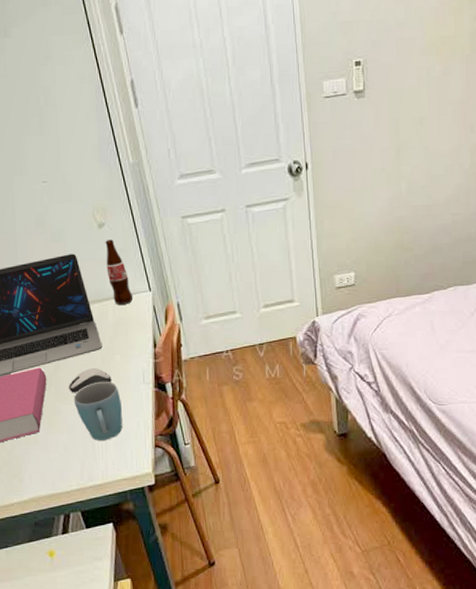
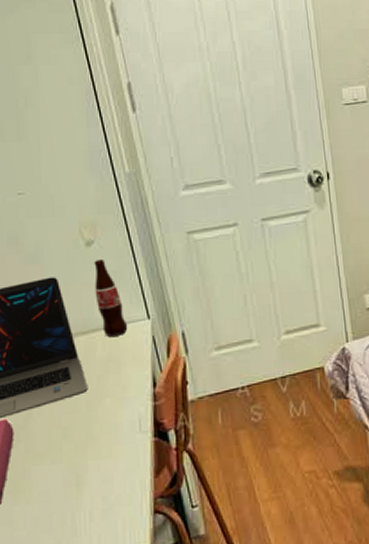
computer mouse: present [69,368,112,393] -> none [43,416,99,450]
mug: present [73,381,123,441] -> none [48,431,112,510]

